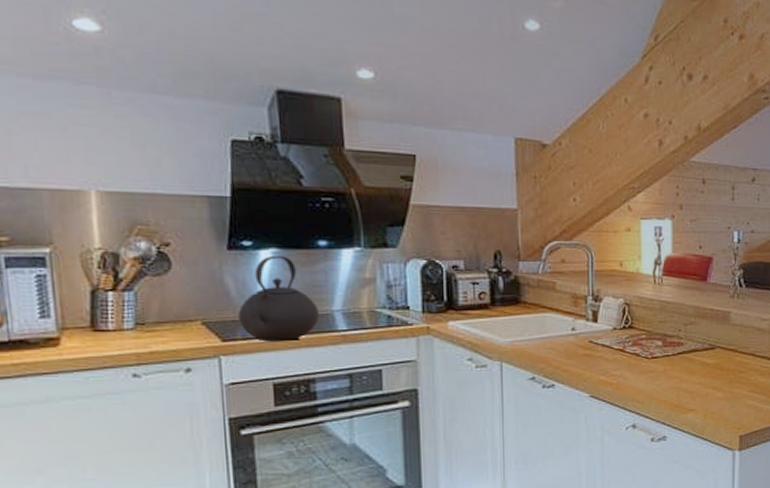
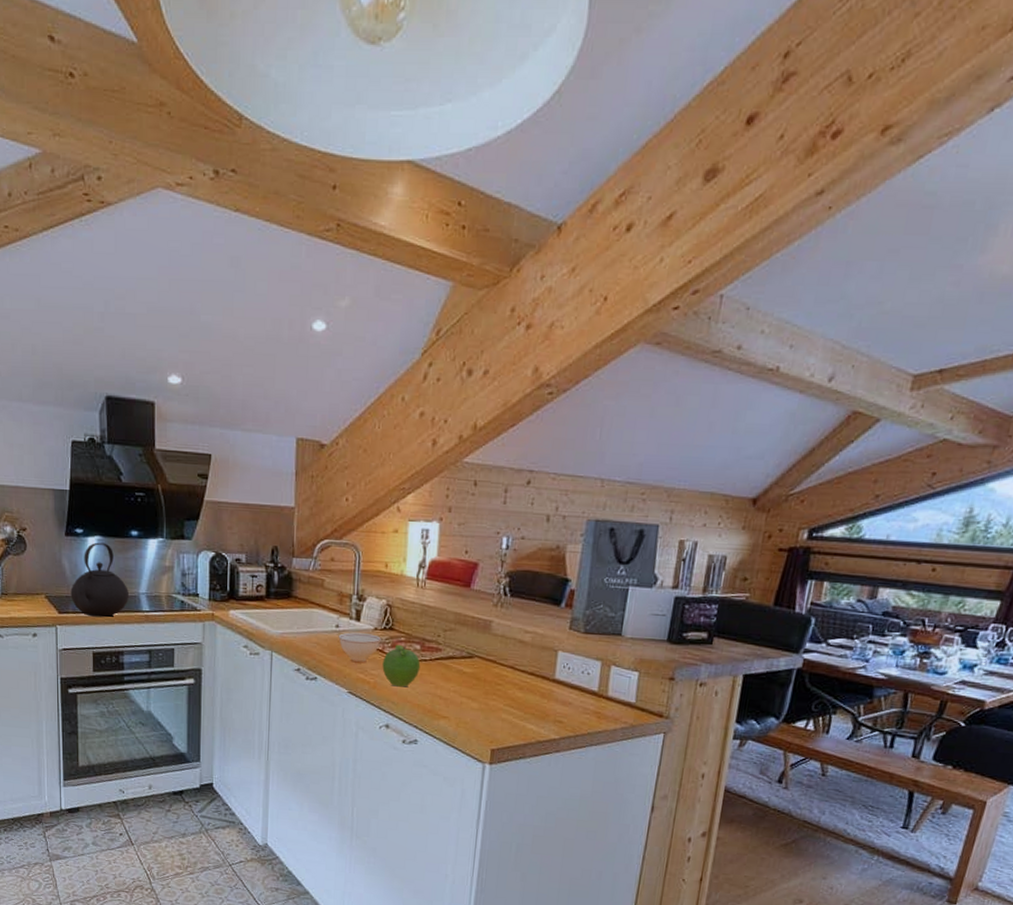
bowl: none [575,334,621,365] -> present [338,632,381,663]
fruit: none [624,342,664,385] -> present [382,644,421,687]

